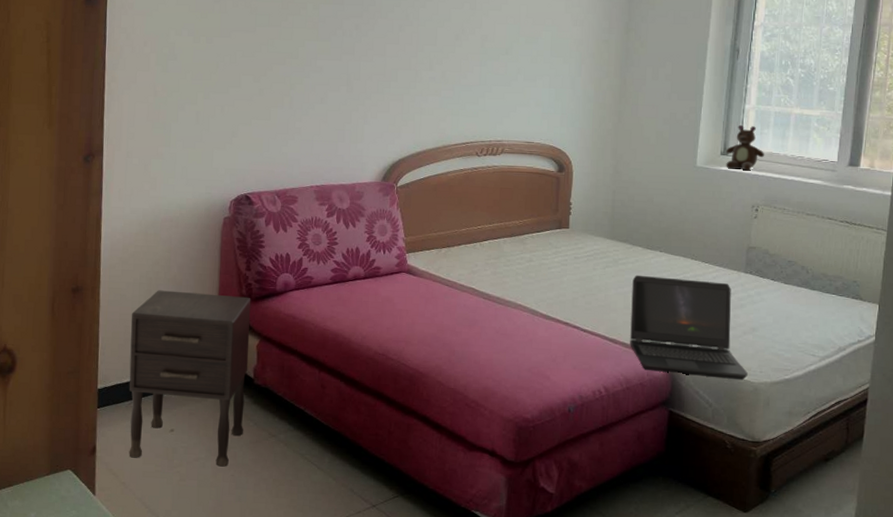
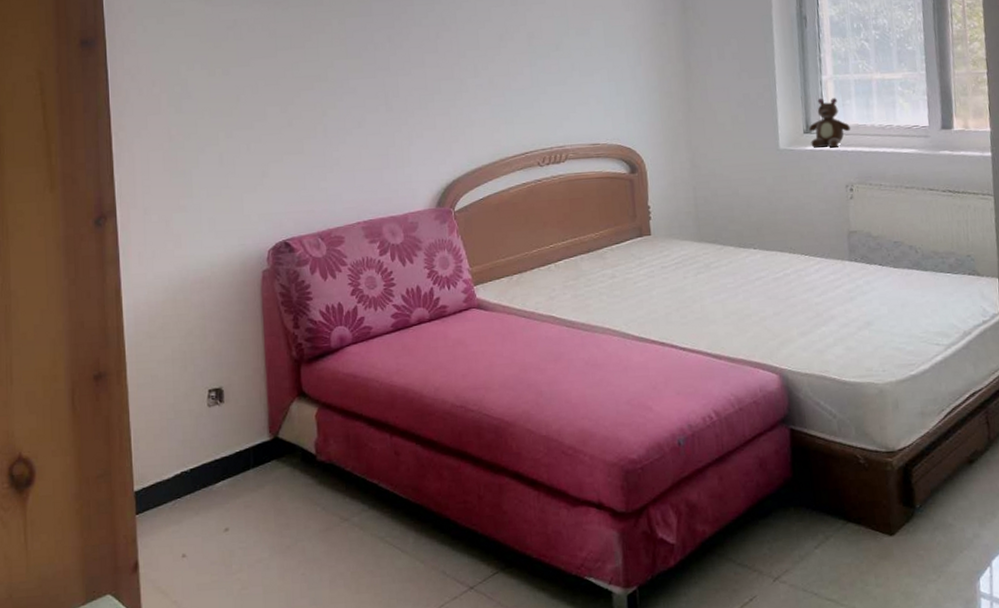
nightstand: present [129,290,251,467] -> none [166,359,310,570]
laptop computer: present [630,275,748,381] -> none [728,275,870,386]

